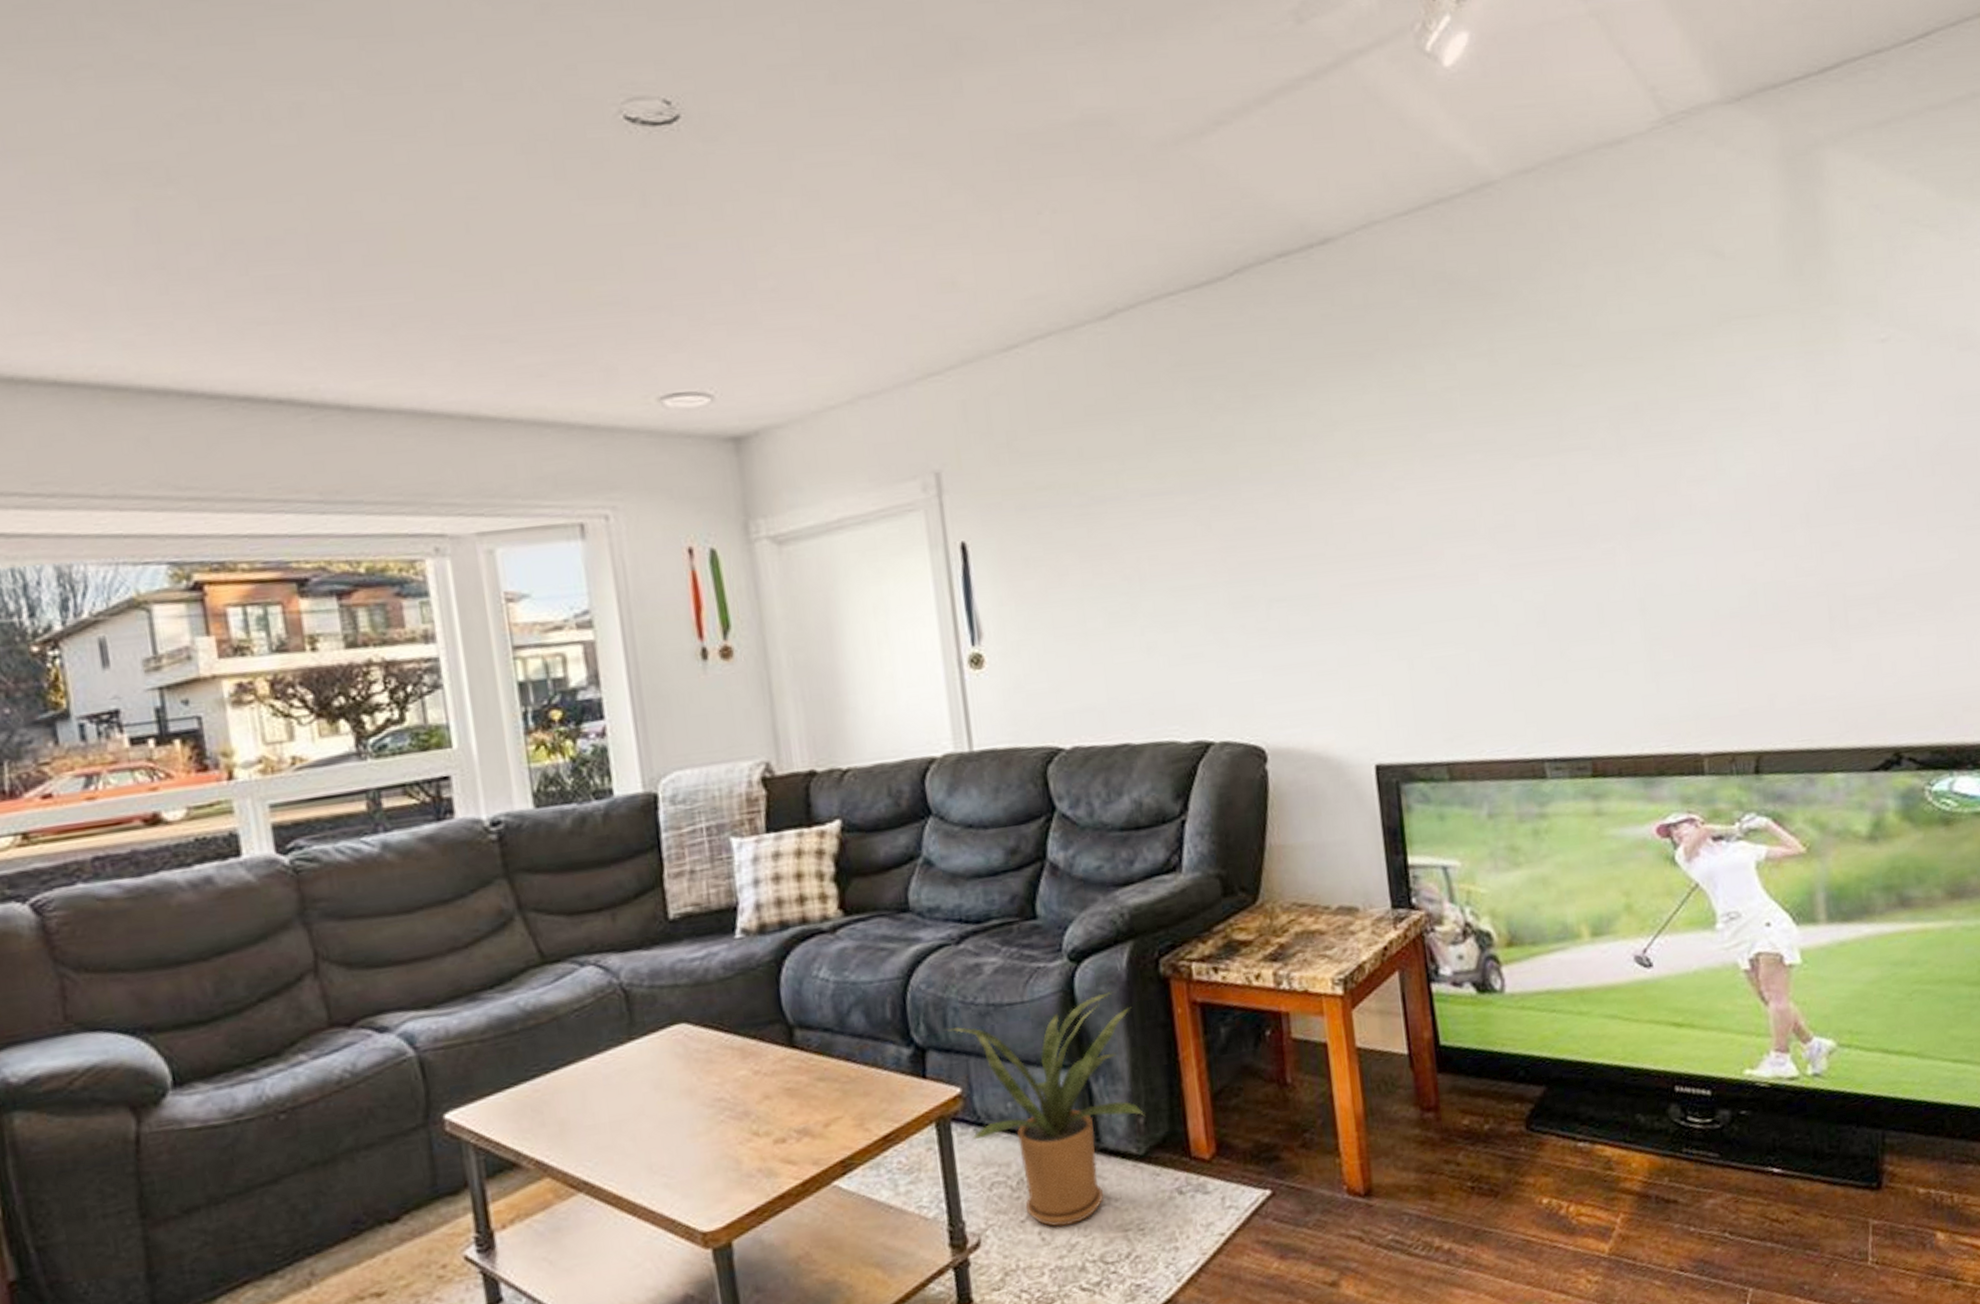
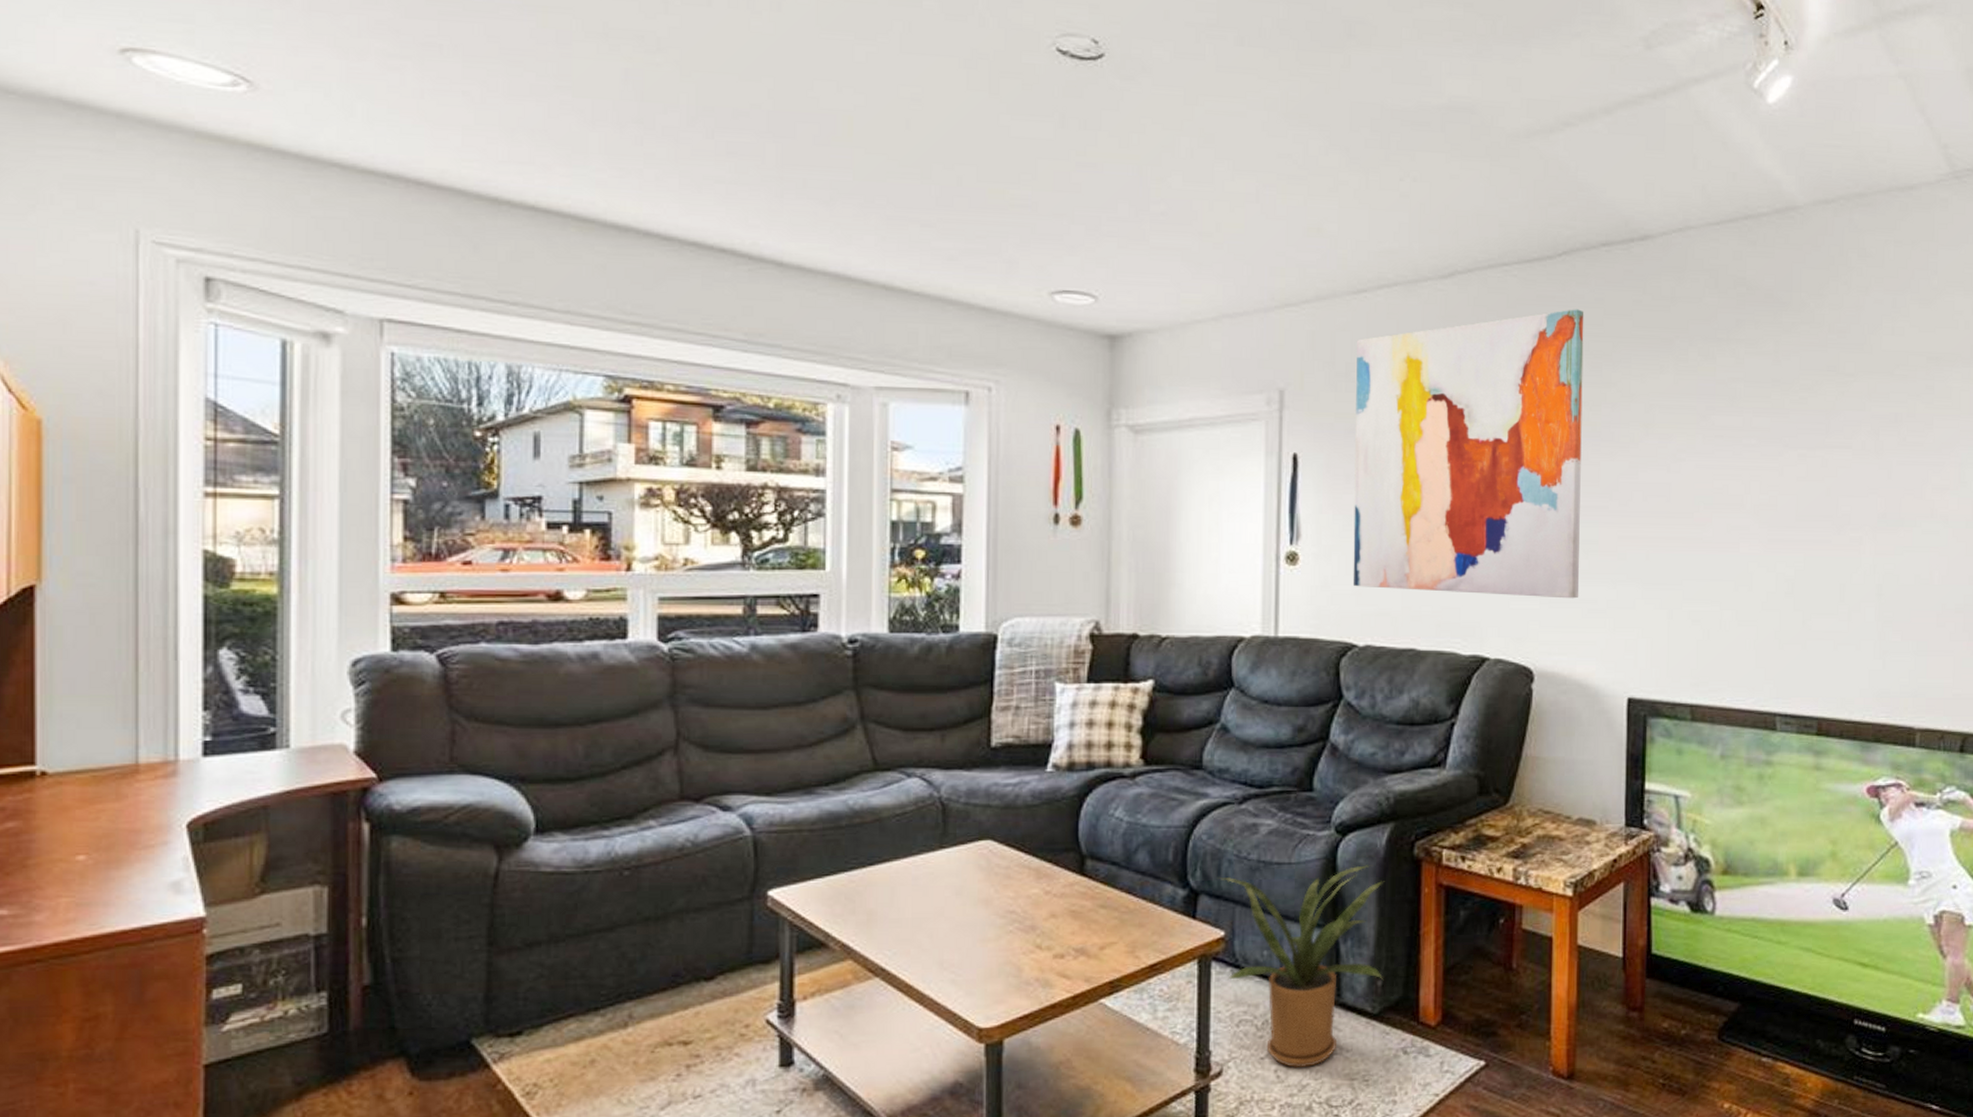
wall art: none [1015,333,1306,684] -> present [1353,309,1584,599]

